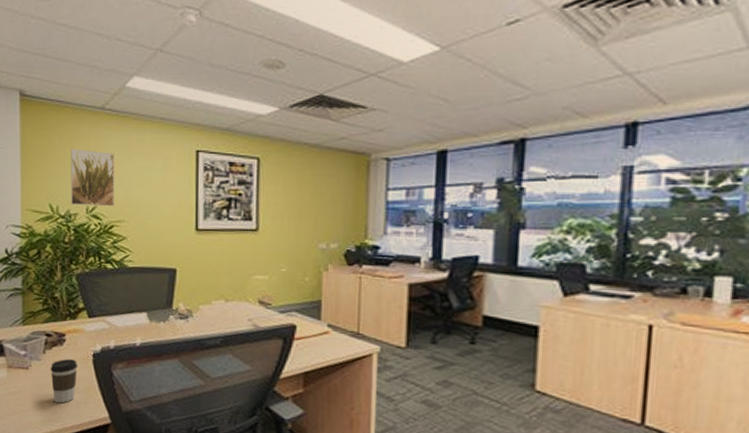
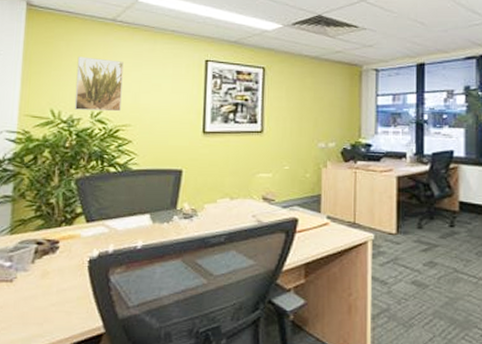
coffee cup: present [50,358,78,404] -> none [39,266,72,316]

